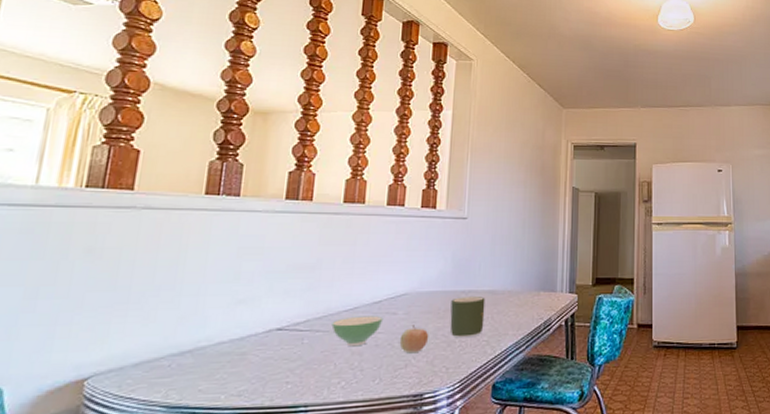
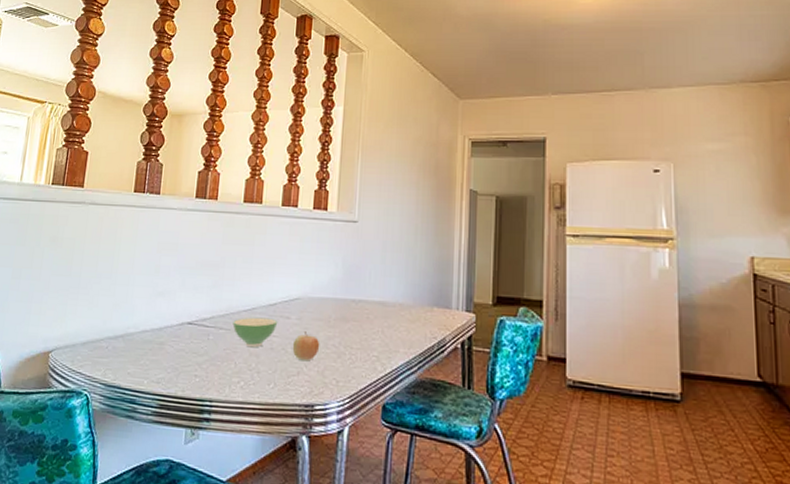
mug: present [450,297,486,338] -> none [340,306,376,351]

